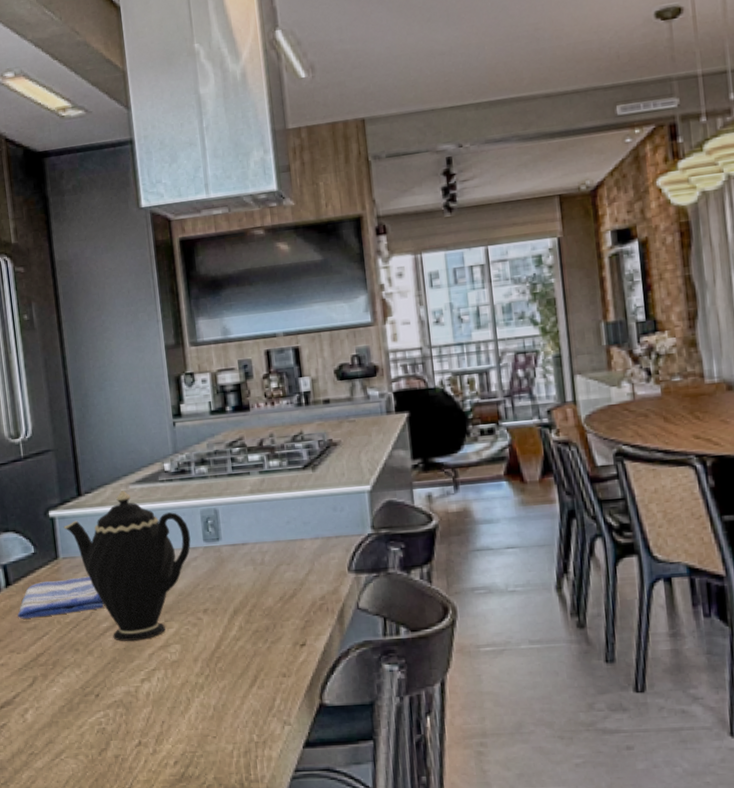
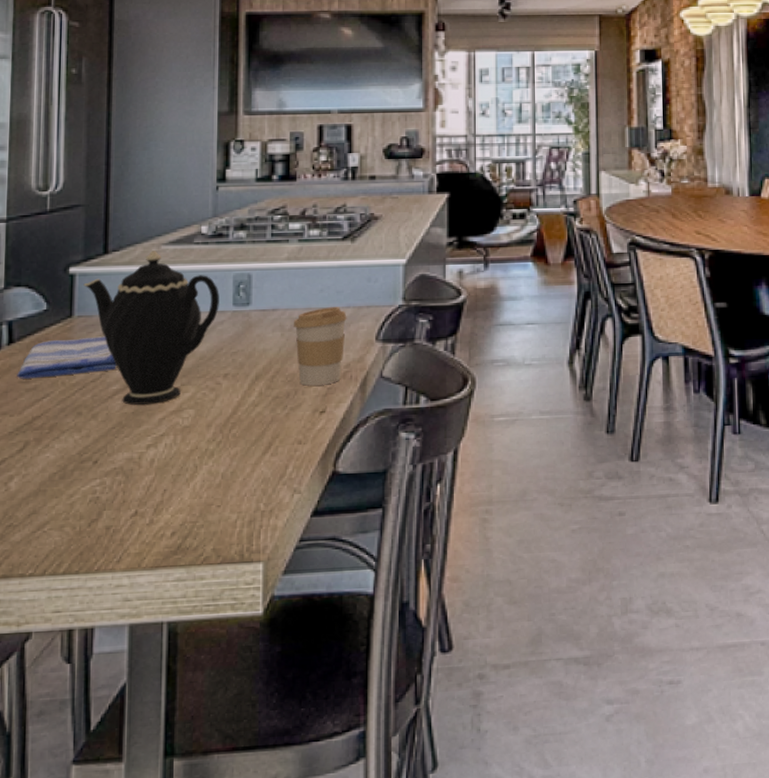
coffee cup: none [264,538,318,619] -> present [293,307,347,386]

